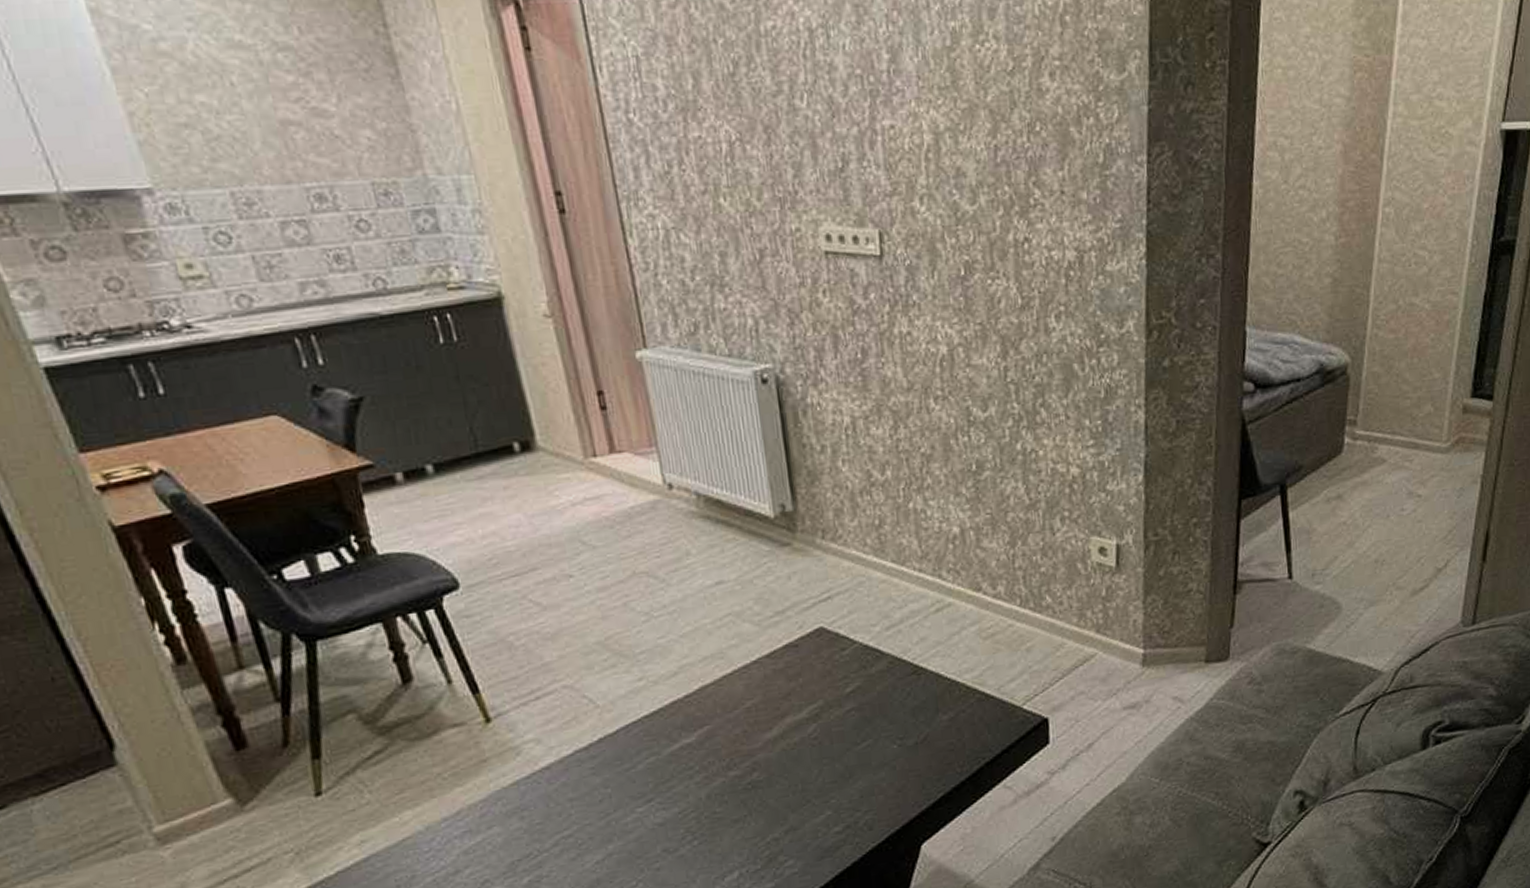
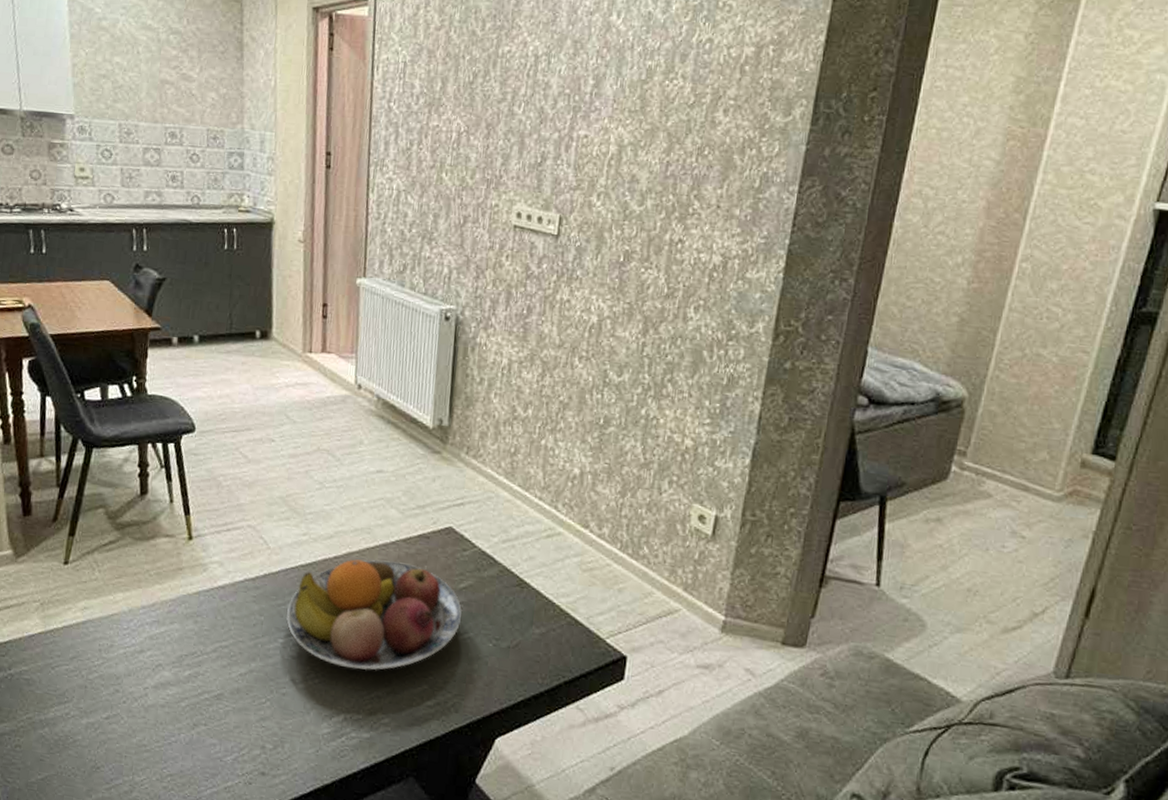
fruit bowl: none [639,681,856,819] -> present [286,559,462,671]

